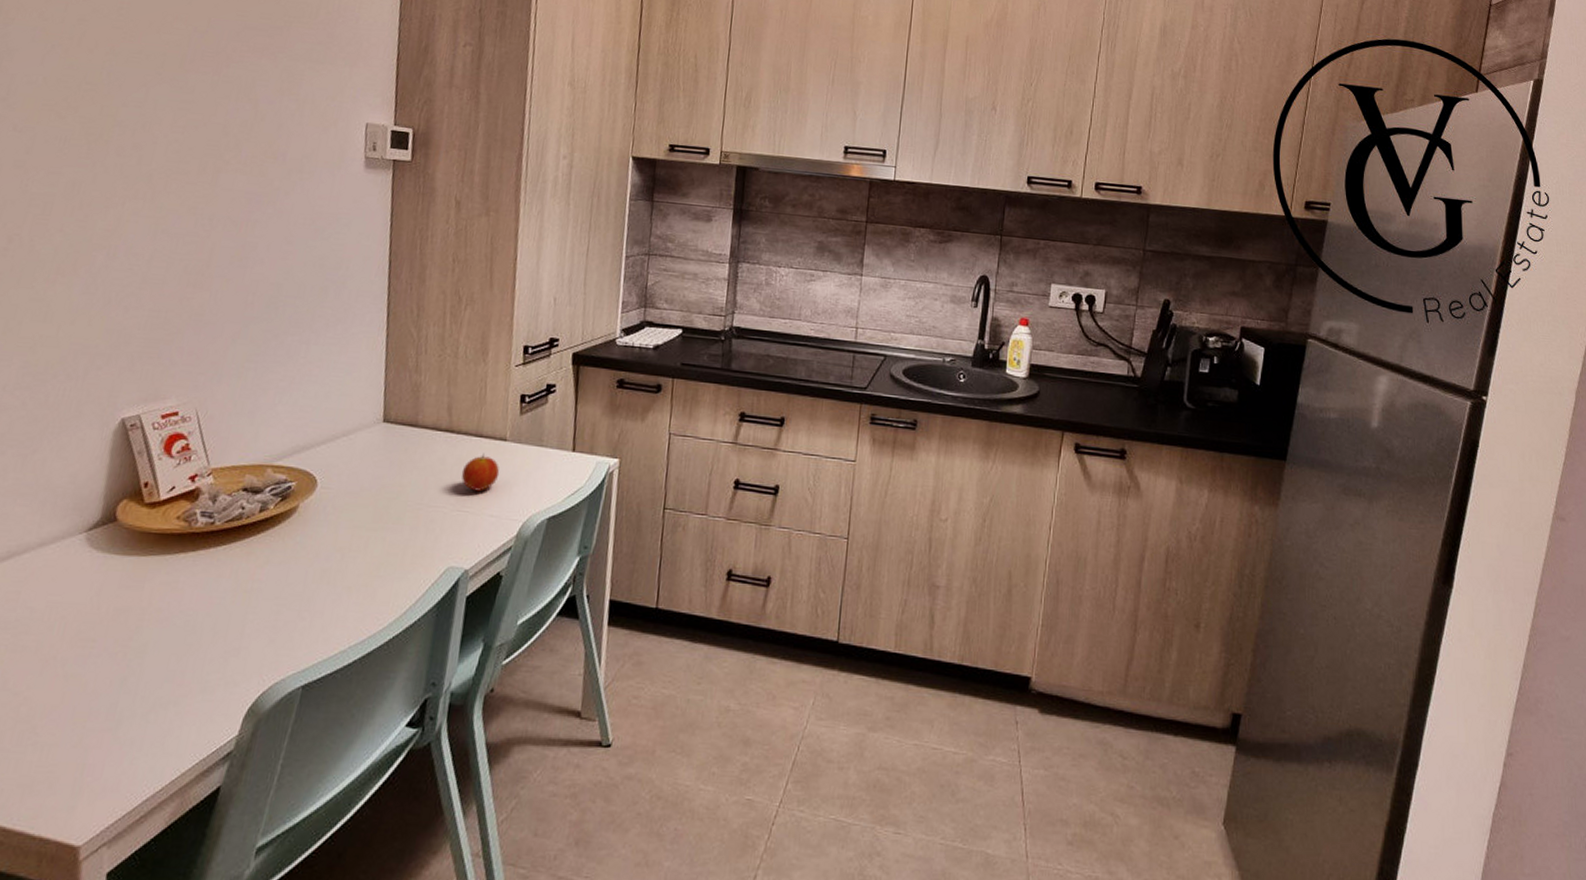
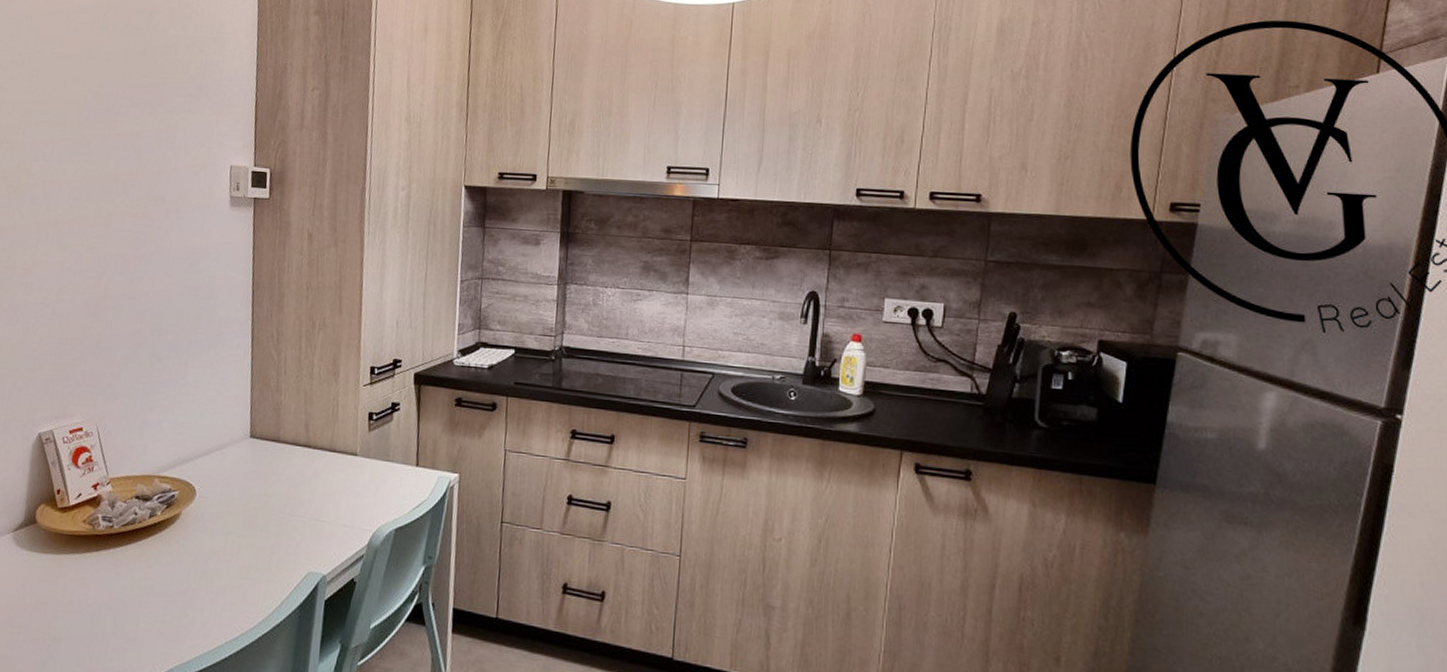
fruit: present [461,453,500,492] -> none [318,467,352,503]

